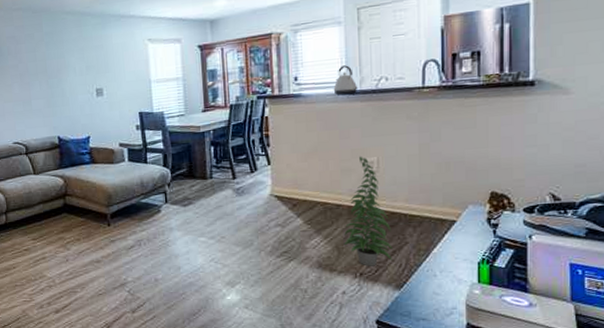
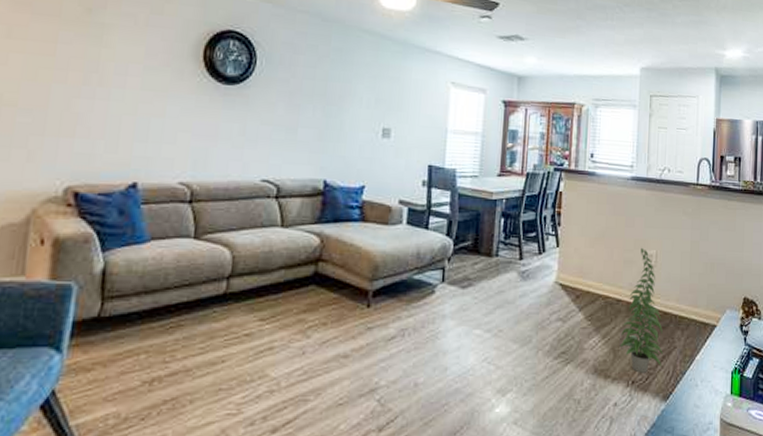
kettle: present [333,65,358,96] -> none [624,150,645,181]

